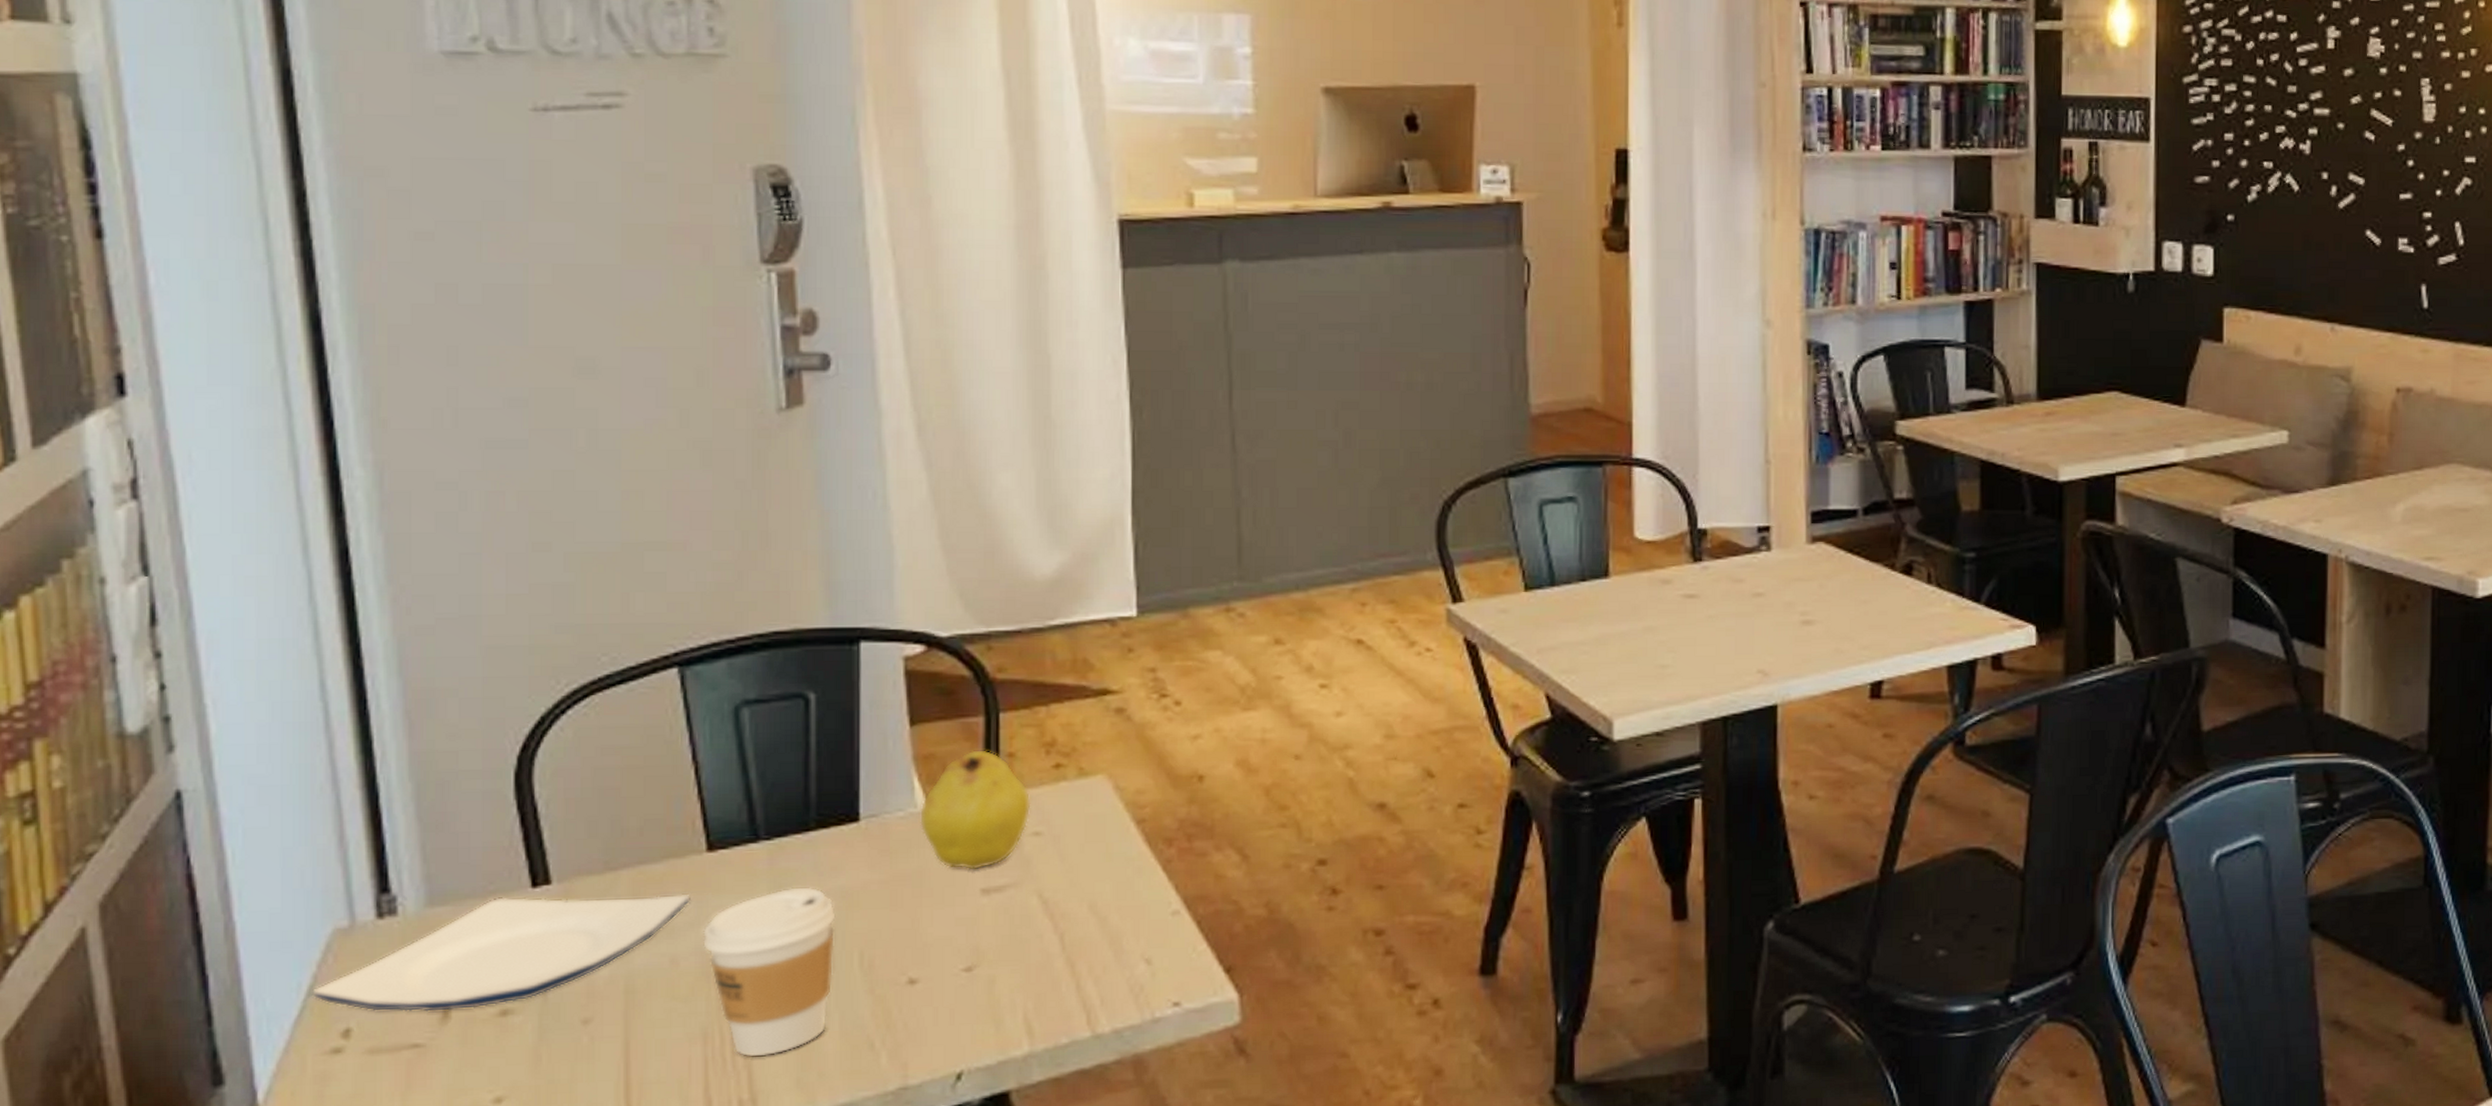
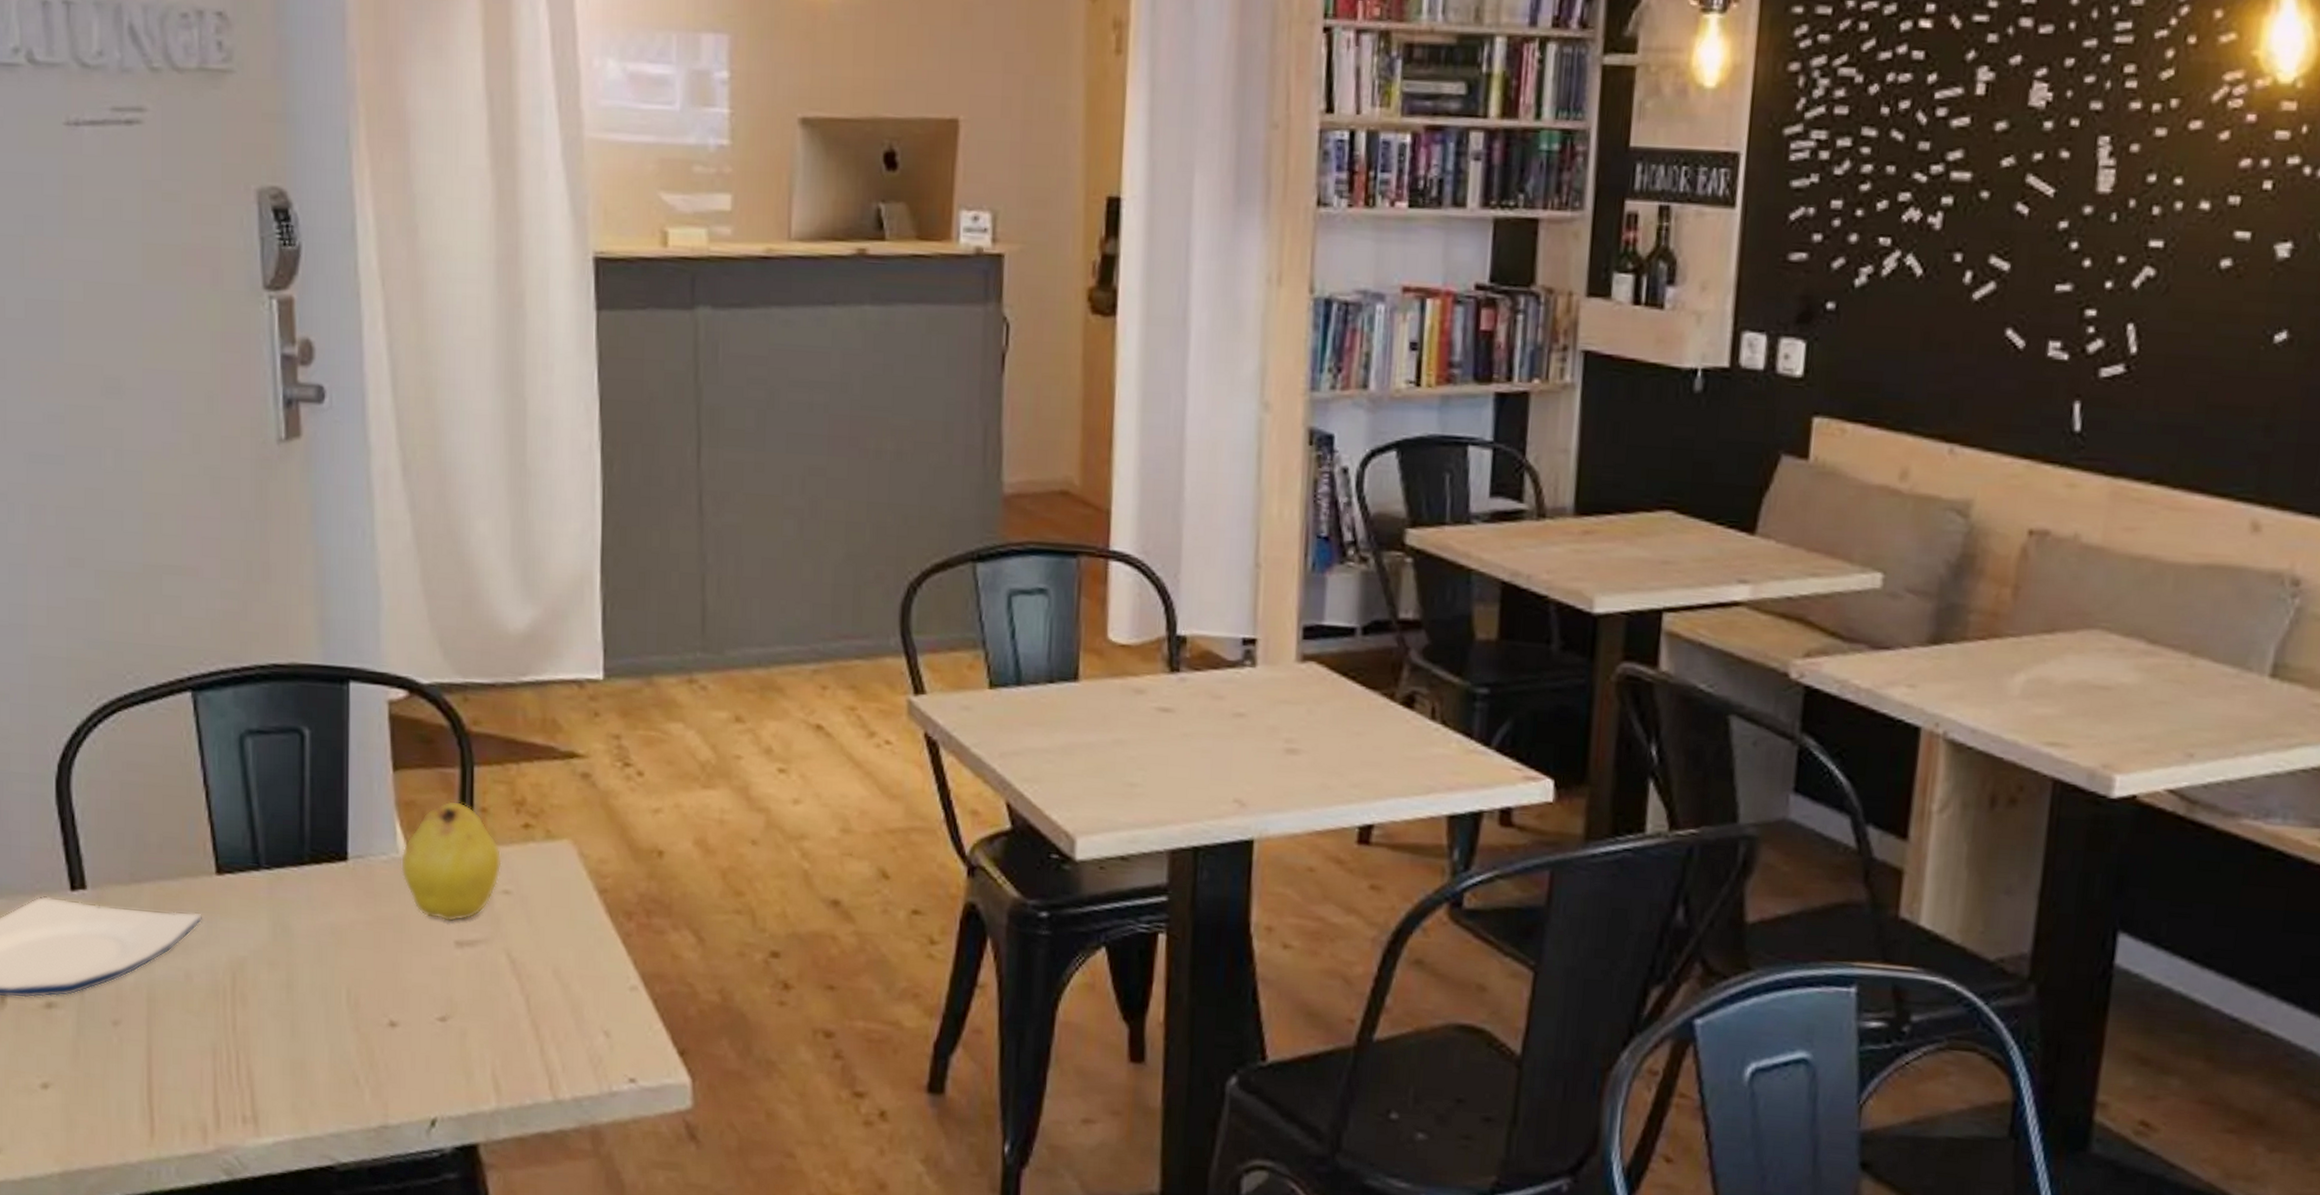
coffee cup: present [703,886,836,1056] -> none [213,917,326,1079]

